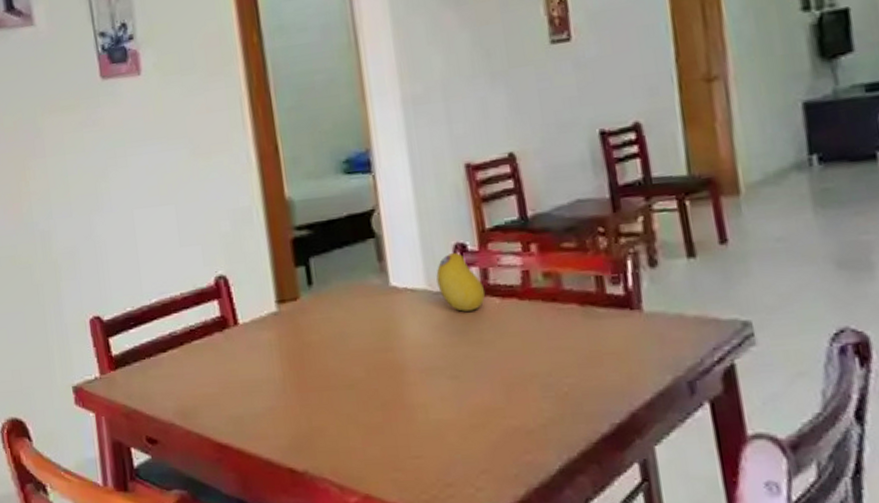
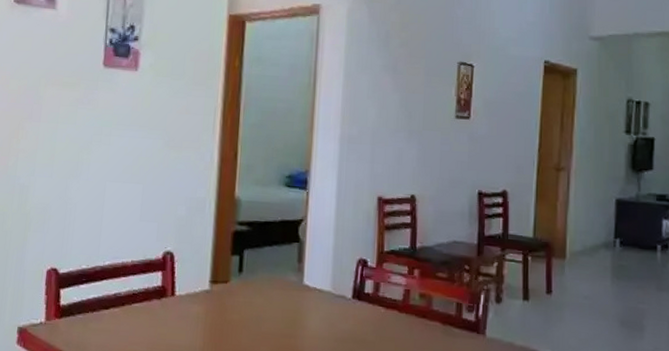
fruit: present [436,253,486,312] -> none [340,266,375,315]

